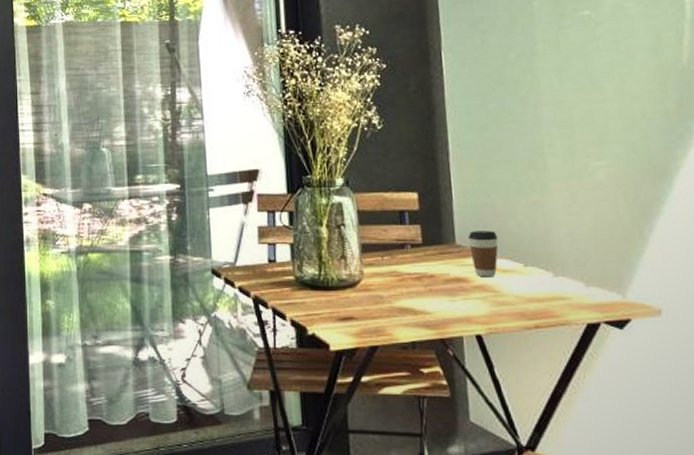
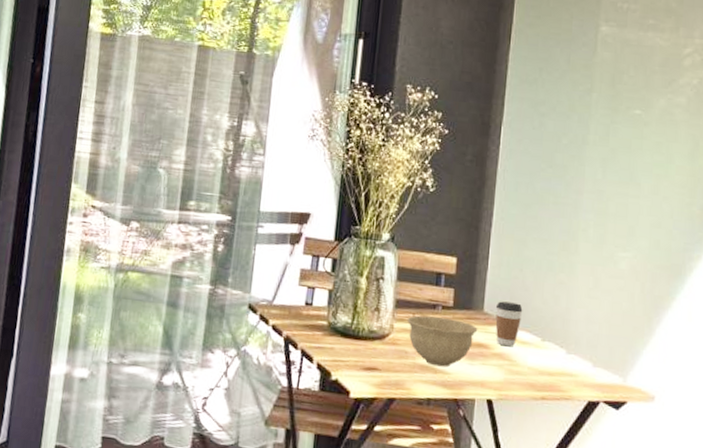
bowl: none [376,256,453,307] -> present [406,315,478,368]

